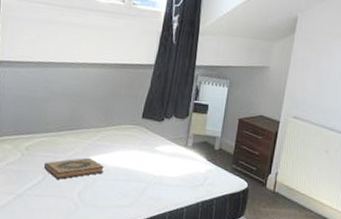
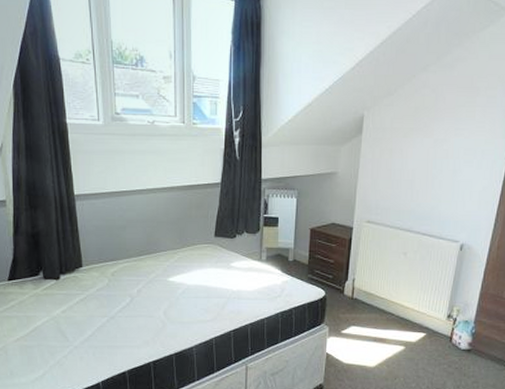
hardback book: present [43,157,104,179] -> none [129,278,185,300]

